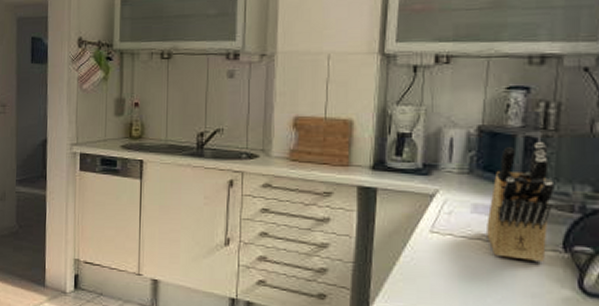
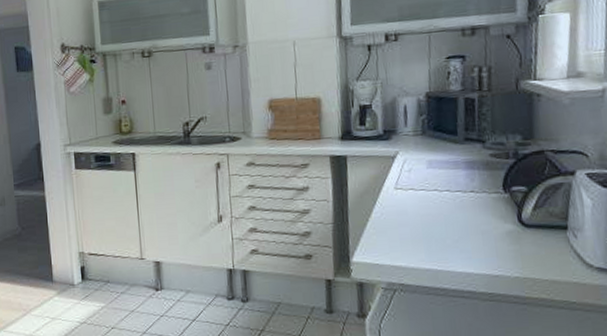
knife block: present [487,141,555,263] -> none [440,101,493,205]

